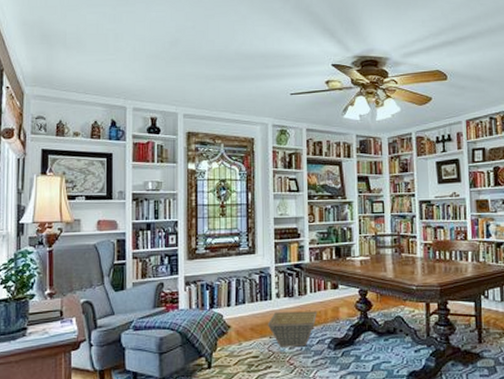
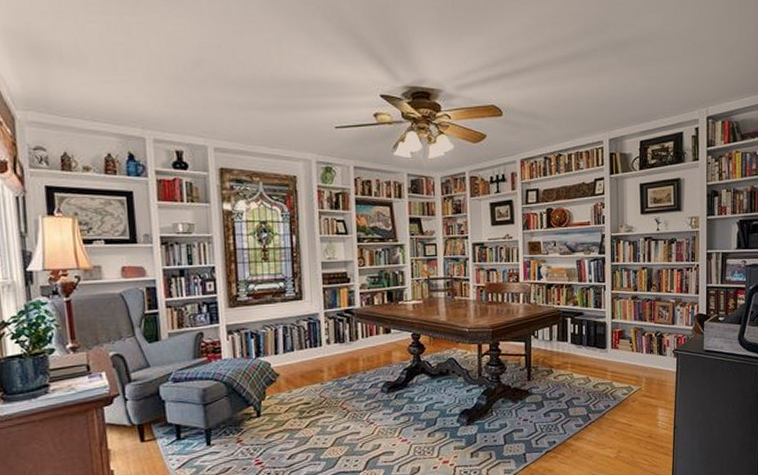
basket: present [267,311,317,347] -> none [318,356,369,393]

